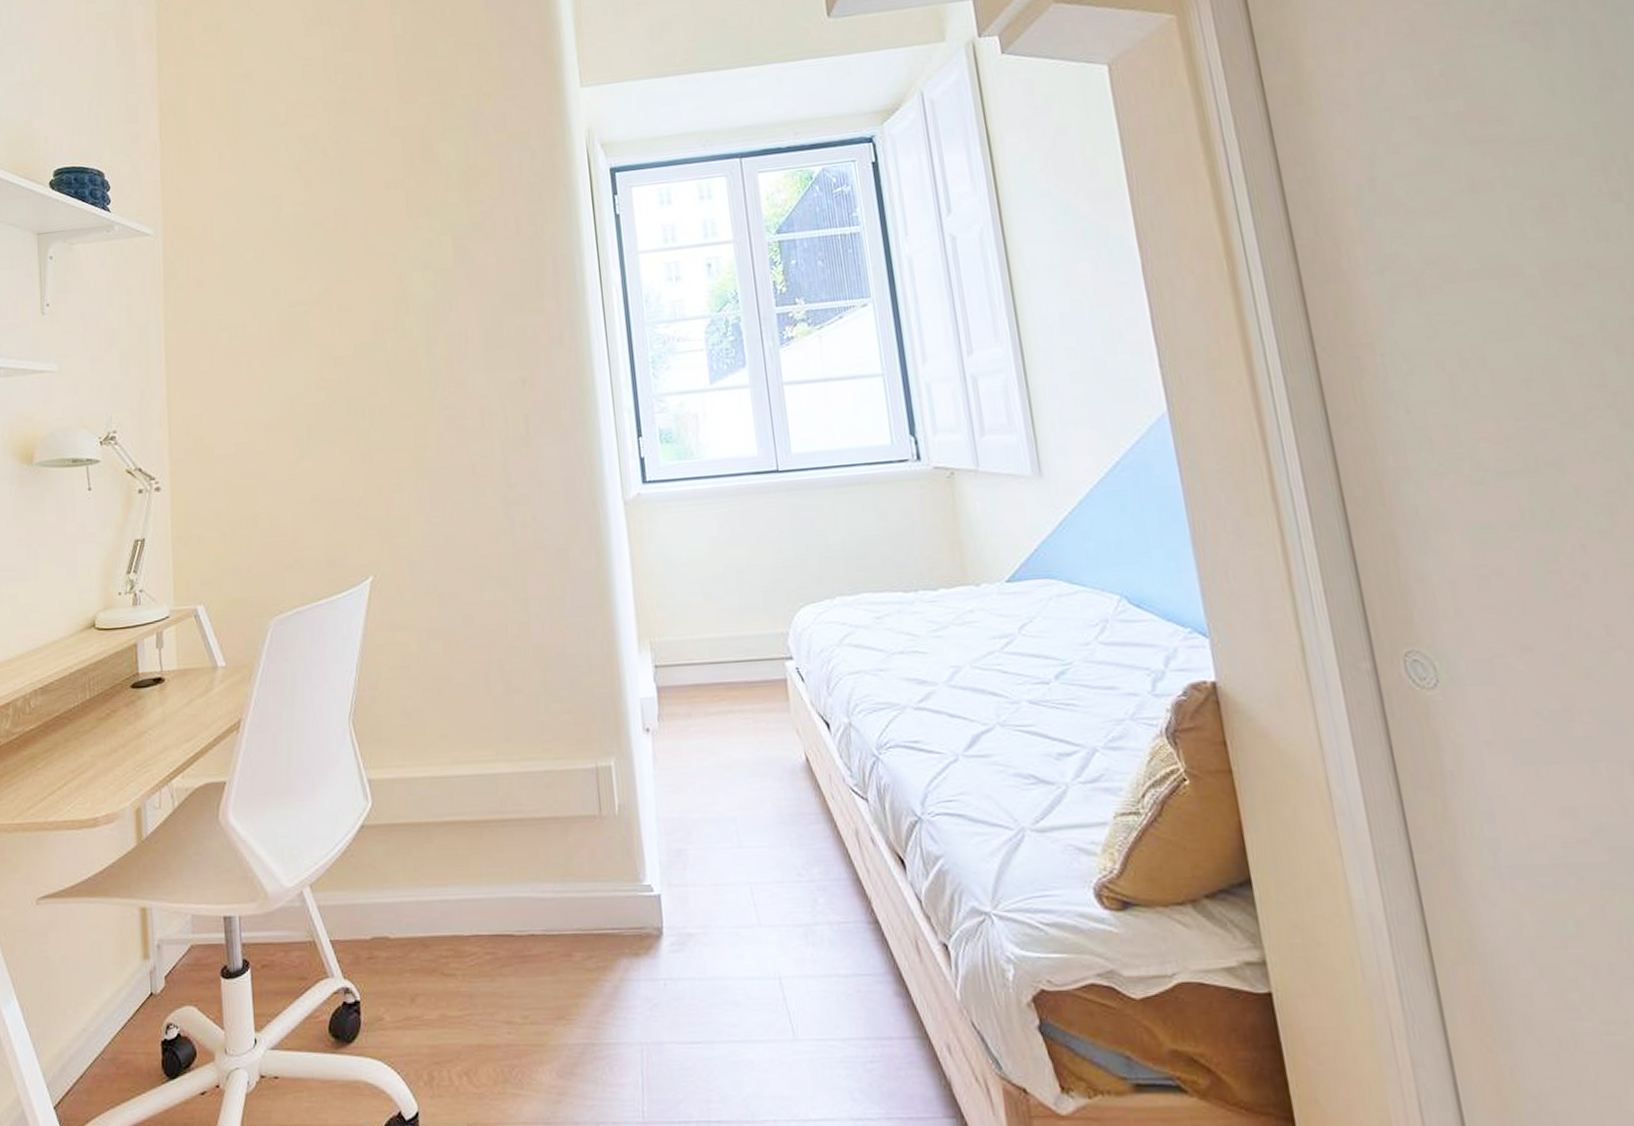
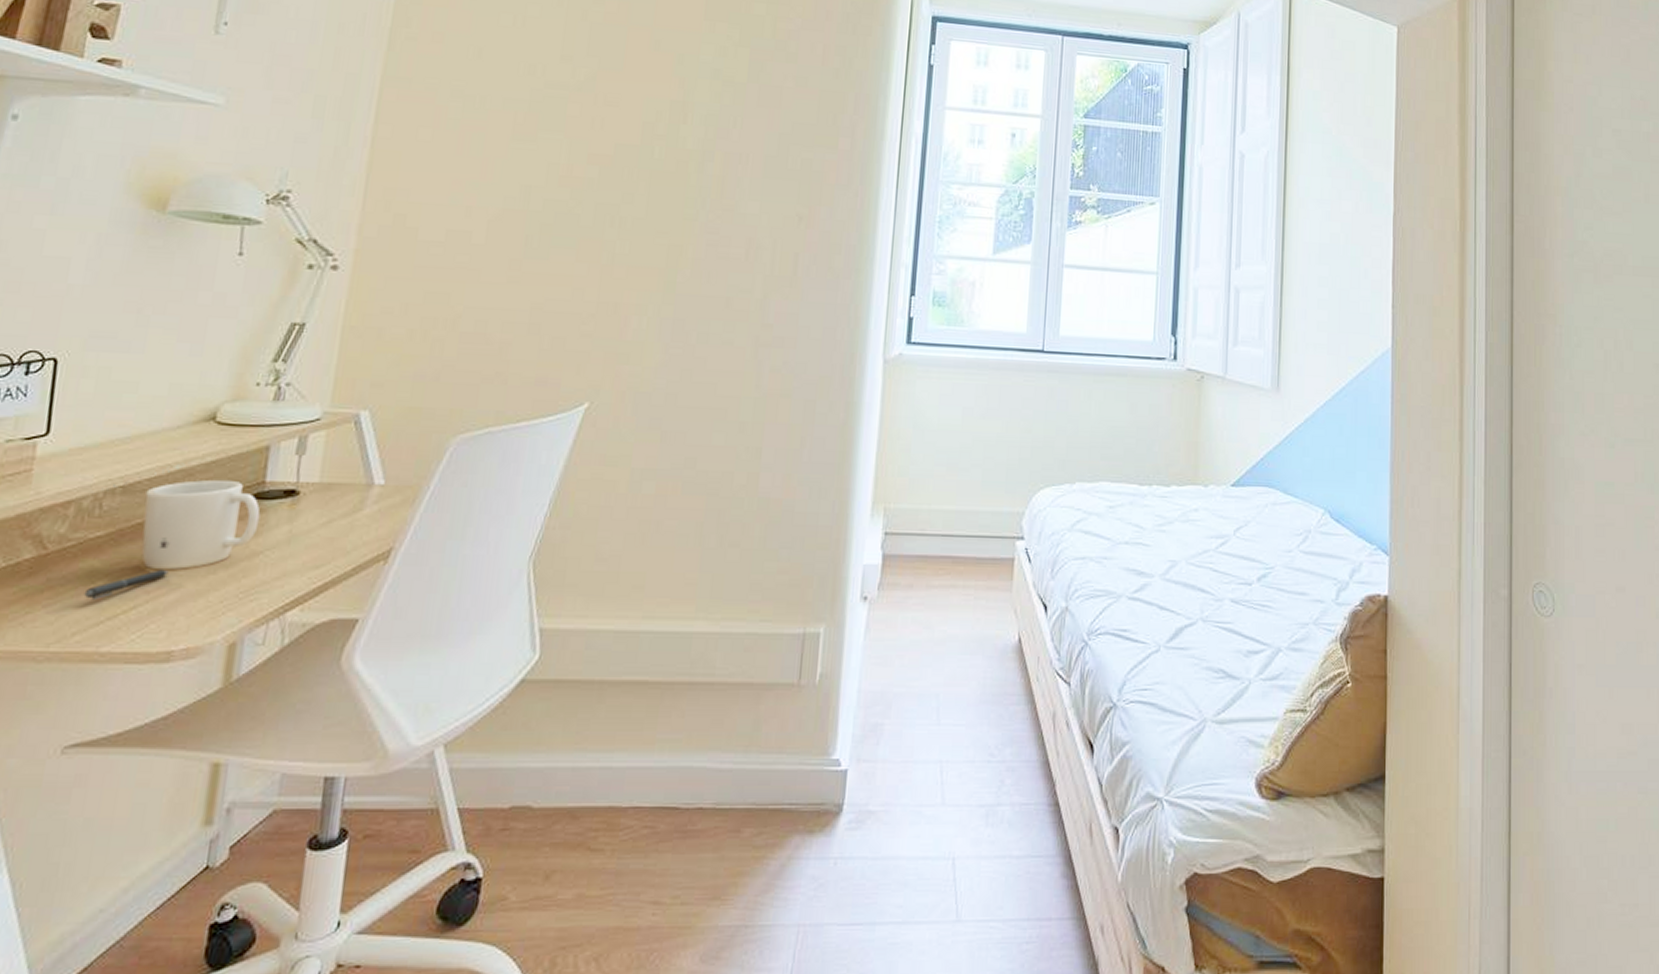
pen: none [30,751,84,781] -> present [84,569,169,601]
mug: none [58,674,140,753] -> present [141,479,261,571]

